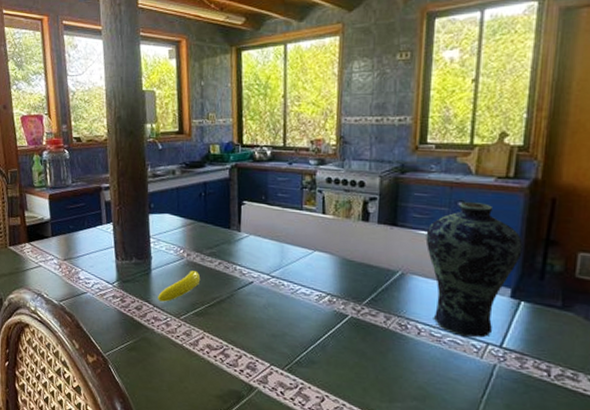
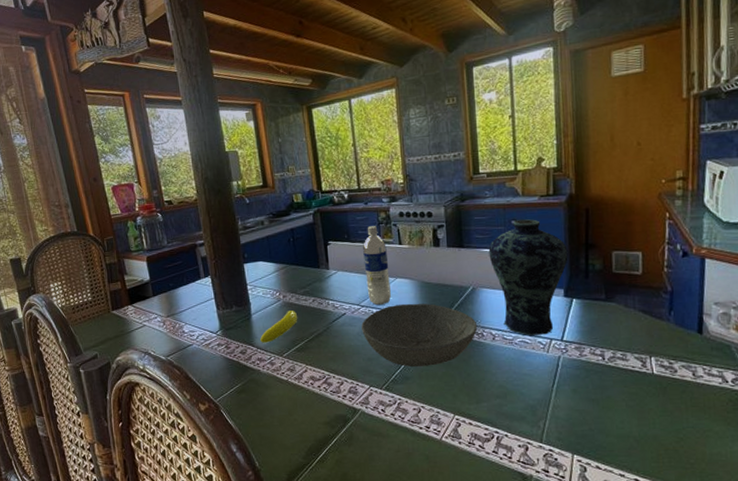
bowl: none [269,280,401,353] -> present [361,303,477,367]
water bottle: none [280,189,308,278] -> present [363,226,391,305]

